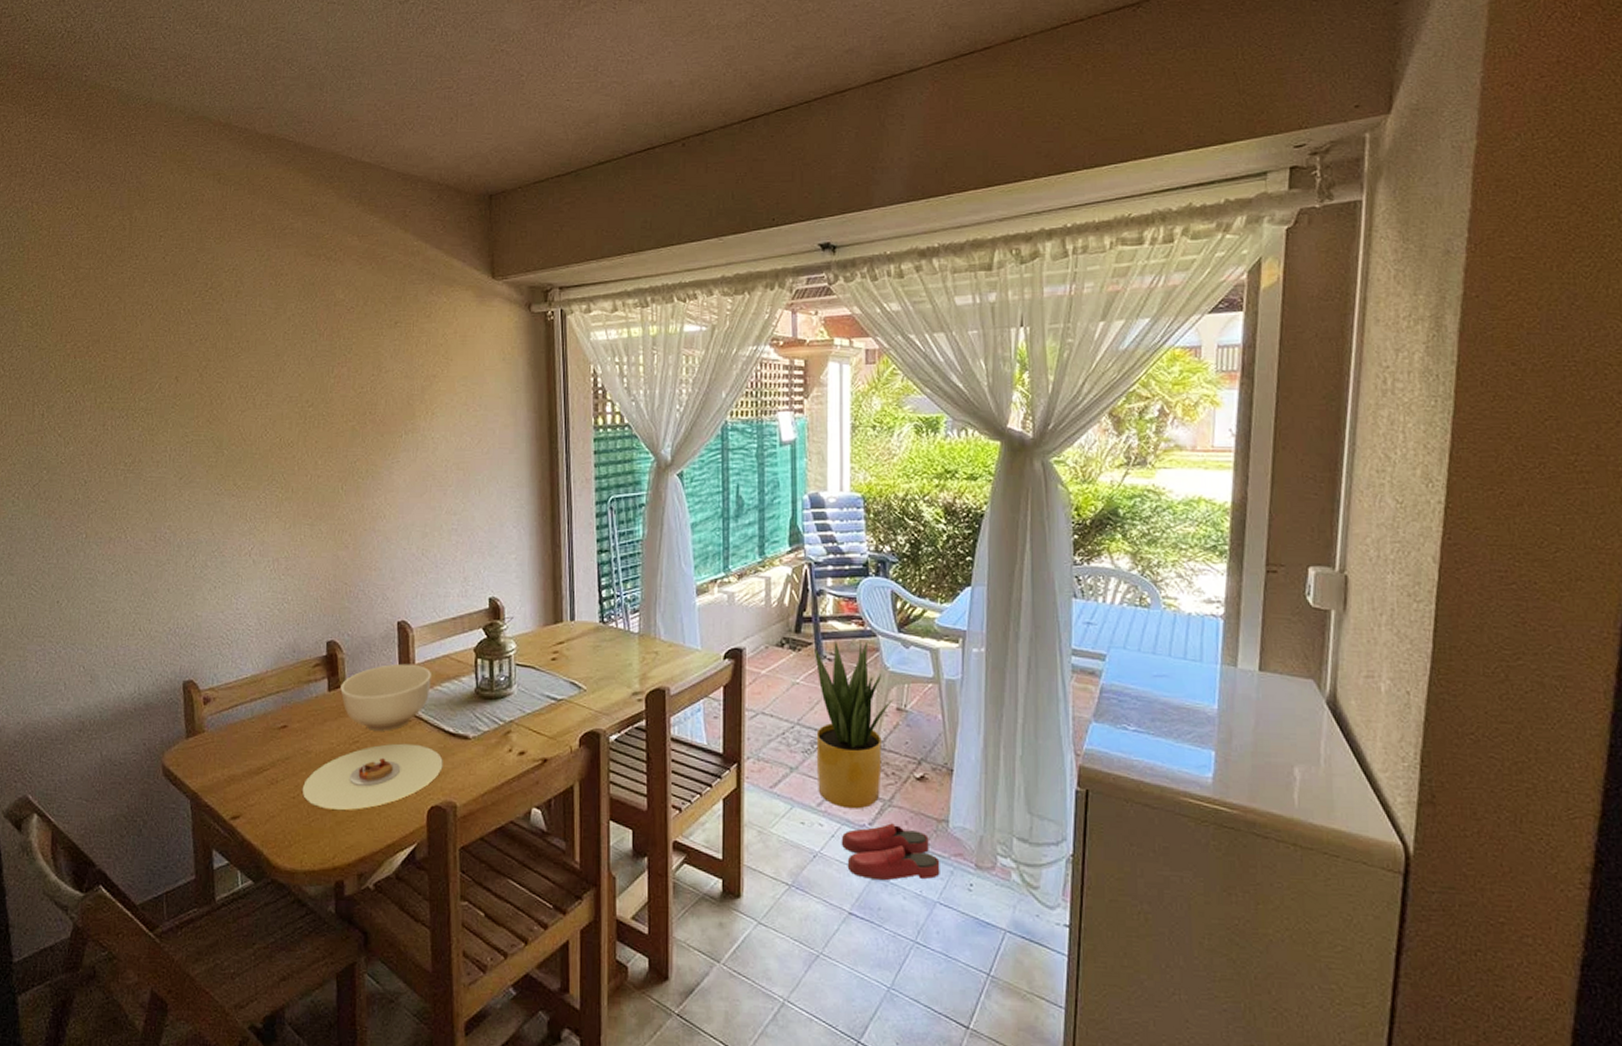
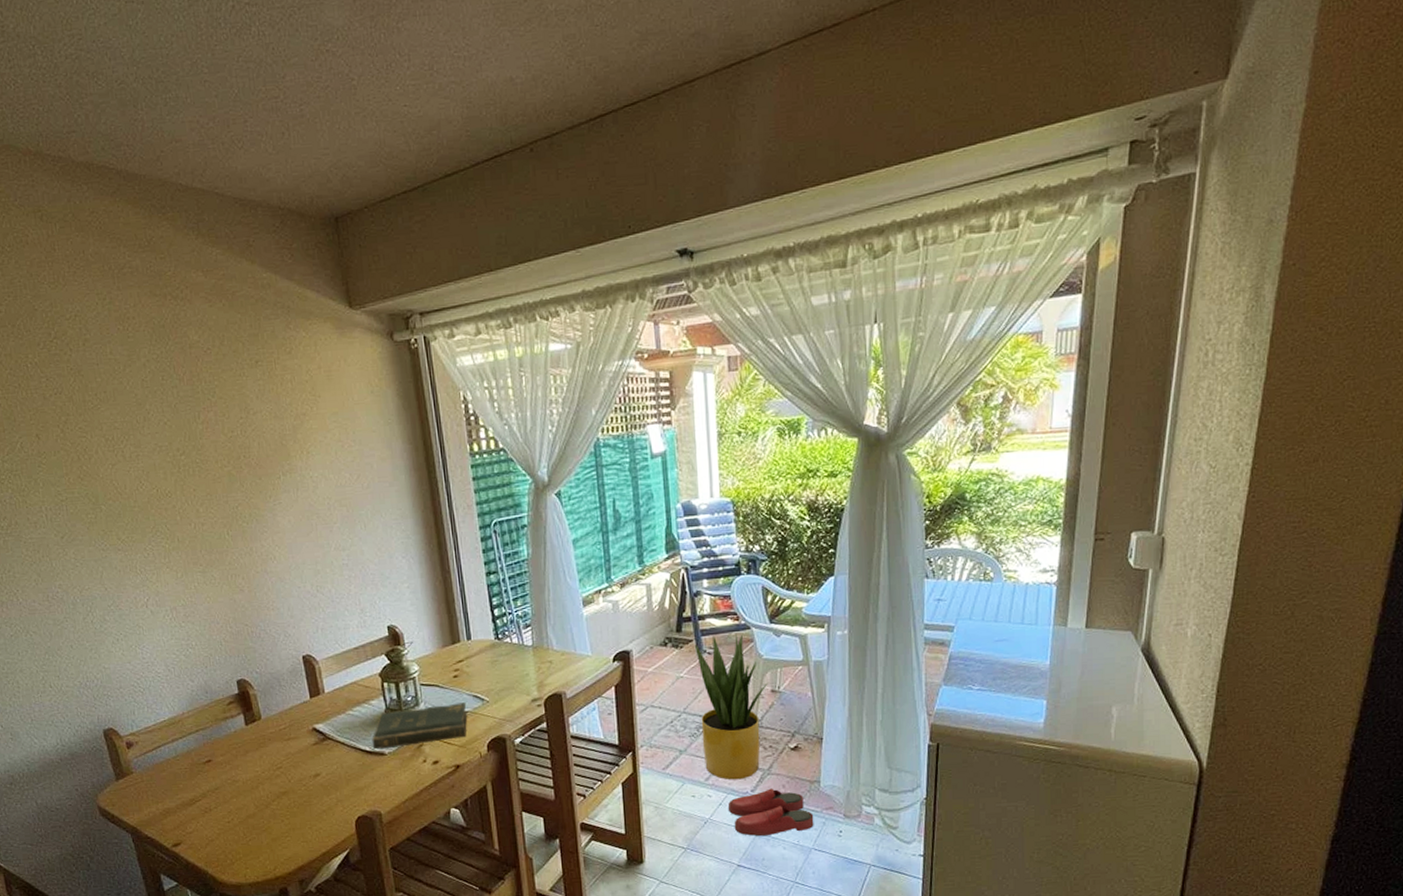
plate: present [302,743,443,810] -> none [235,764,364,829]
bowl: present [340,663,431,731] -> none [256,693,343,756]
bible: none [457,688,562,732] -> present [372,702,467,750]

